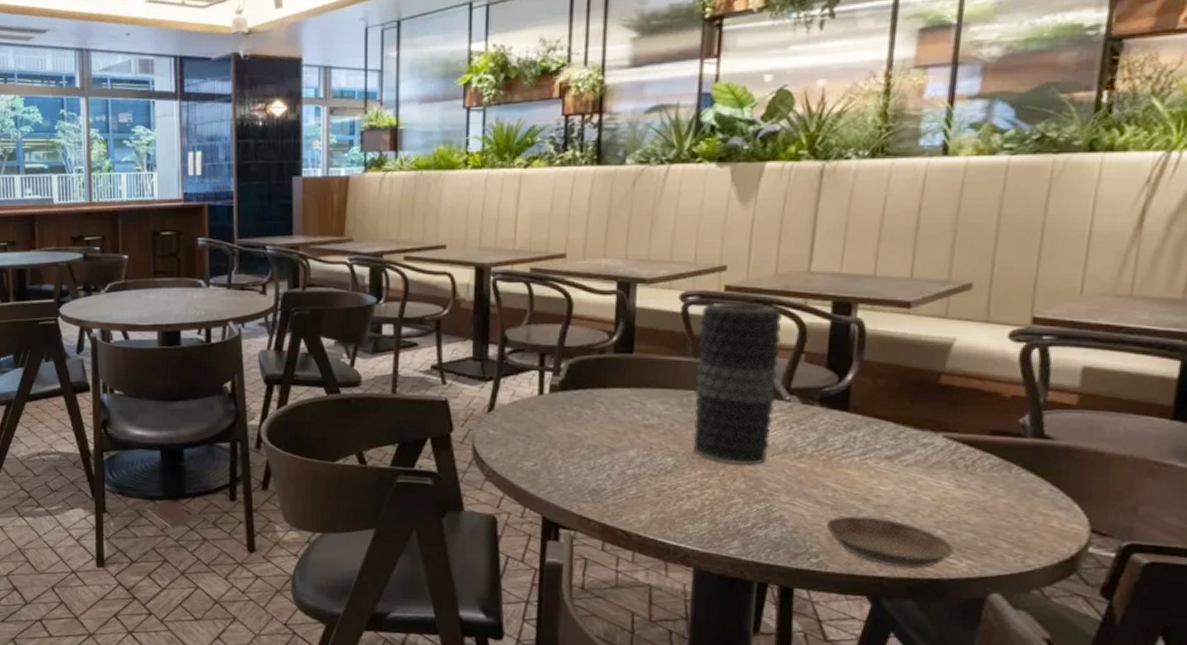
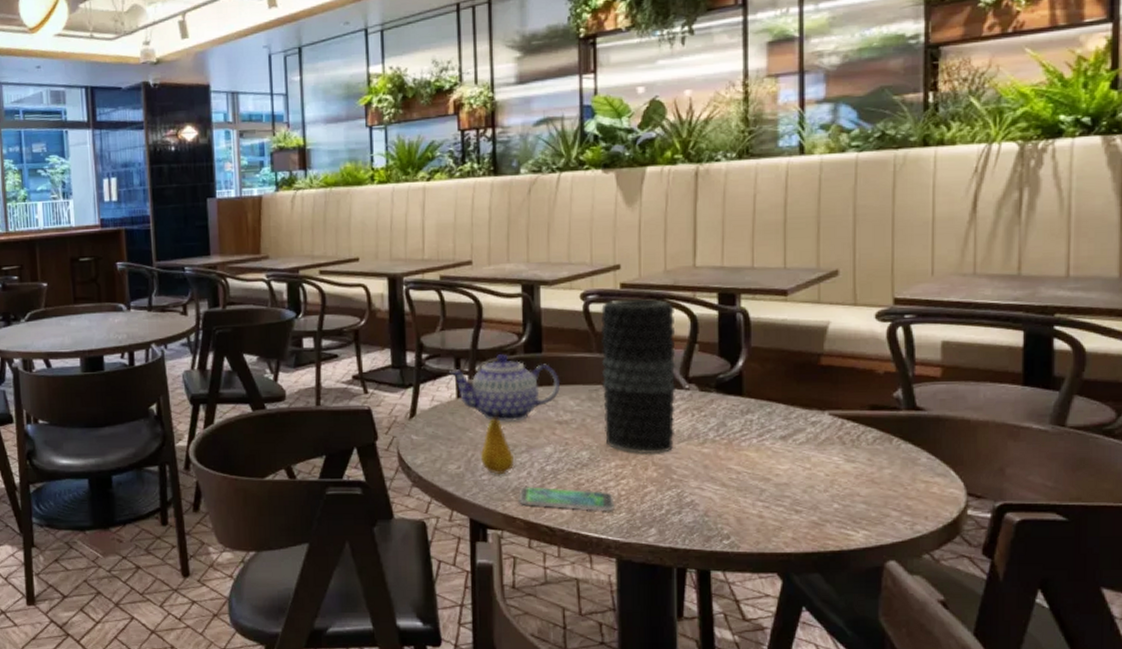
teapot: none [531,351,651,423] -> present [448,353,561,423]
fruit: none [559,409,595,475] -> present [481,410,515,474]
smartphone: none [595,489,697,520] -> present [519,487,615,511]
saucer: present [825,515,954,569] -> none [733,496,850,543]

